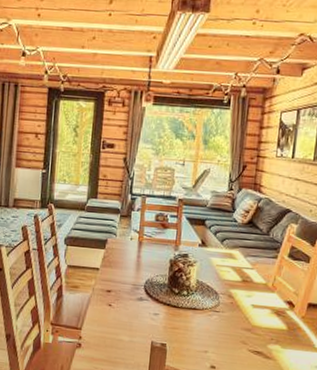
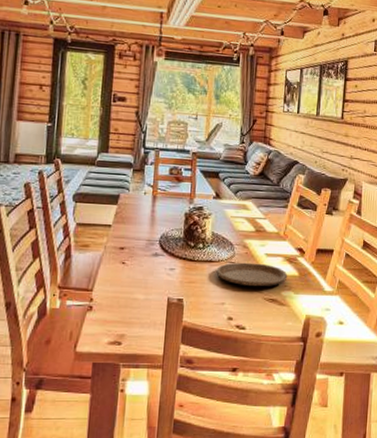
plate: none [200,311,275,338] -> present [216,262,288,287]

